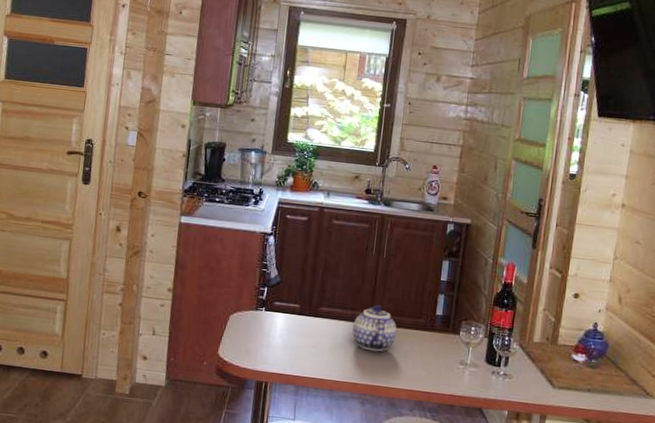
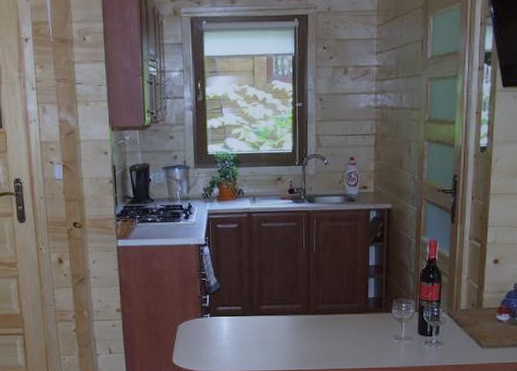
teapot: present [352,305,397,352] -> none [293,296,334,339]

